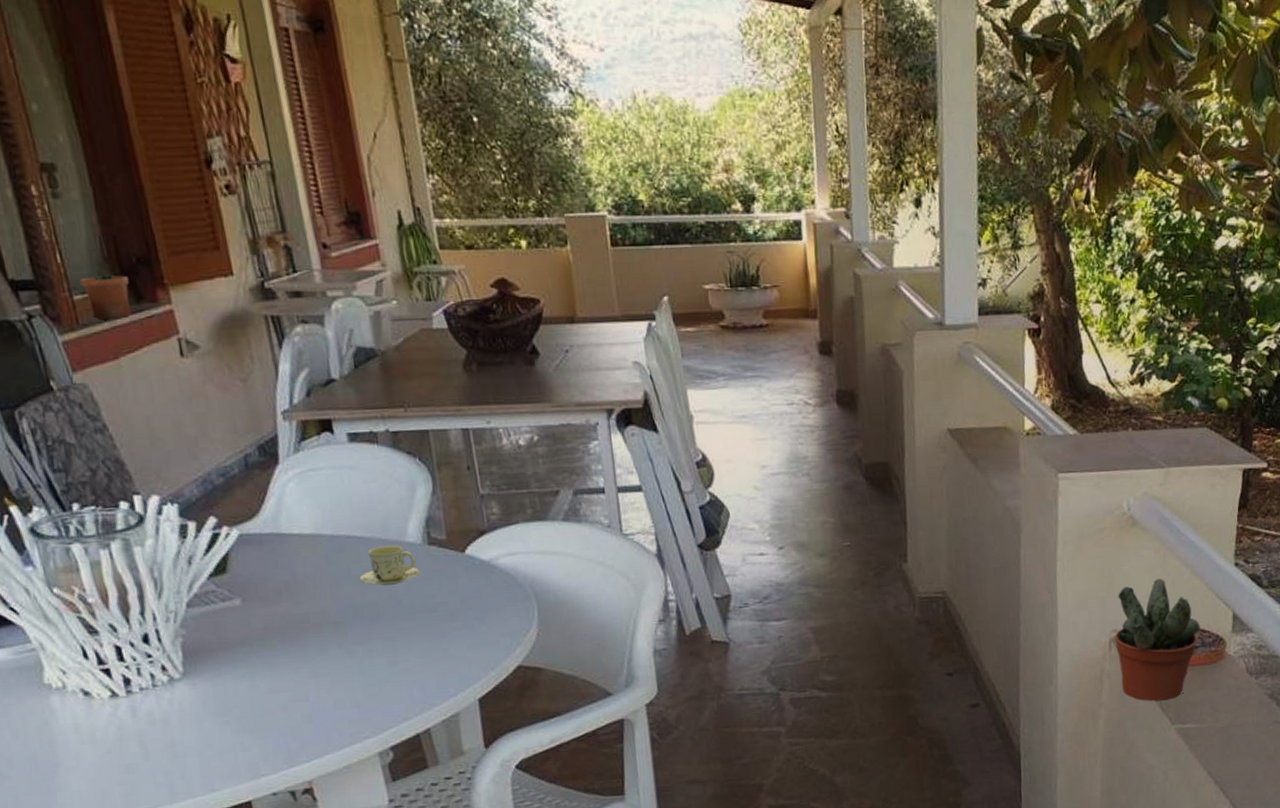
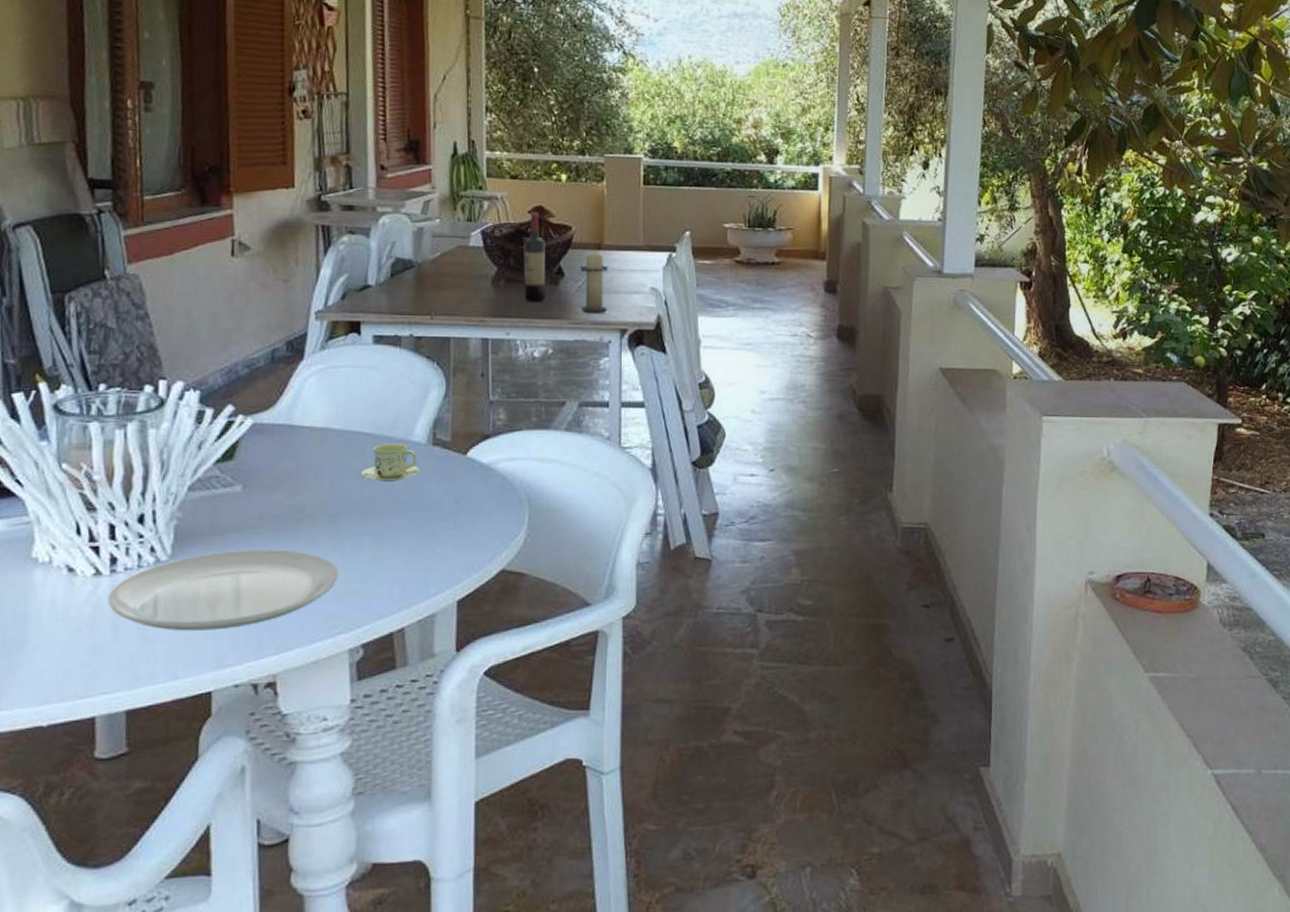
planter: present [79,274,132,320] -> none [152,179,198,219]
plate: none [129,660,356,746] -> present [107,549,339,631]
wine bottle: none [491,285,523,386] -> present [523,212,546,302]
candle: none [554,320,591,395] -> present [580,246,609,314]
potted cactus: present [1114,578,1201,702] -> none [1090,524,1175,647]

